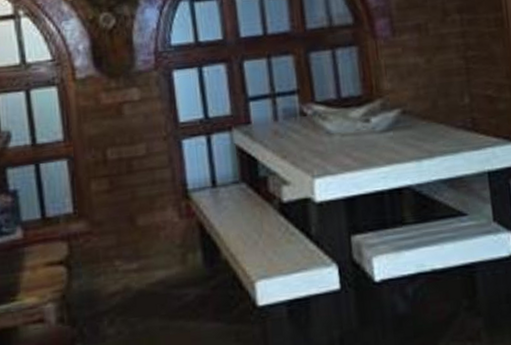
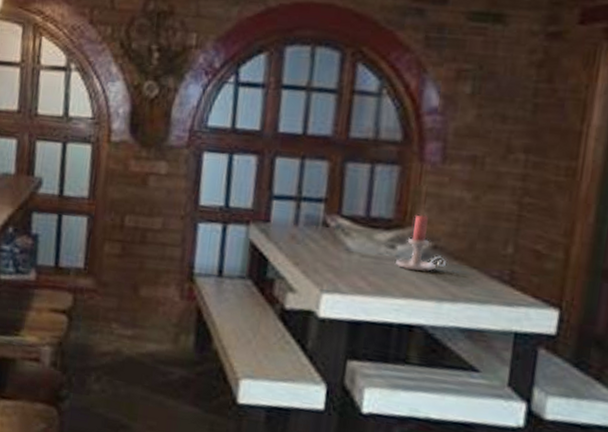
candle holder: none [373,85,417,138] -> present [396,215,446,272]

